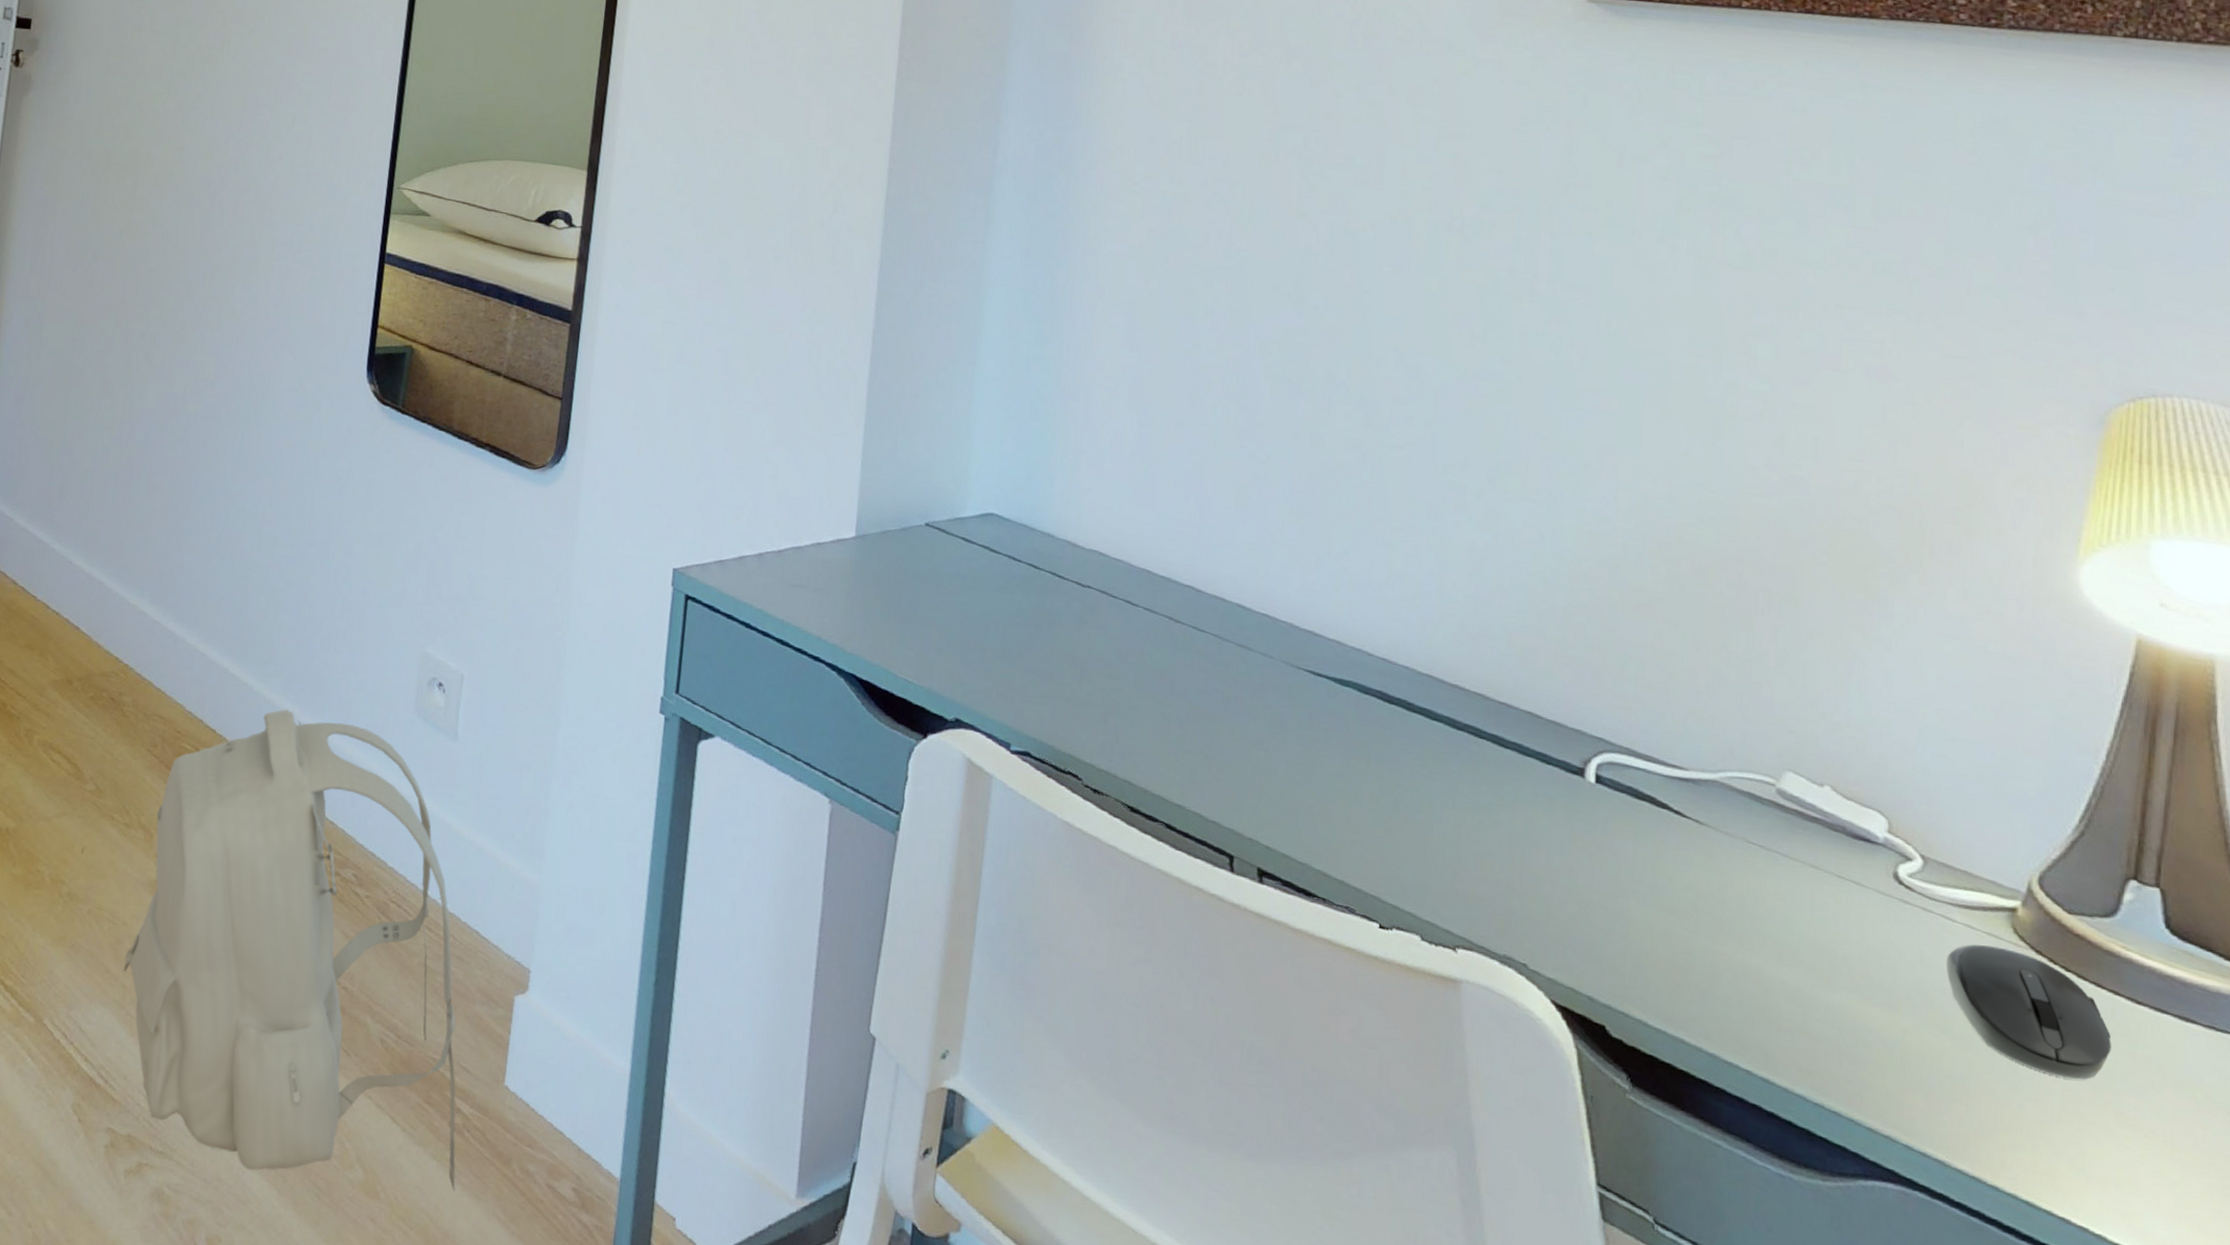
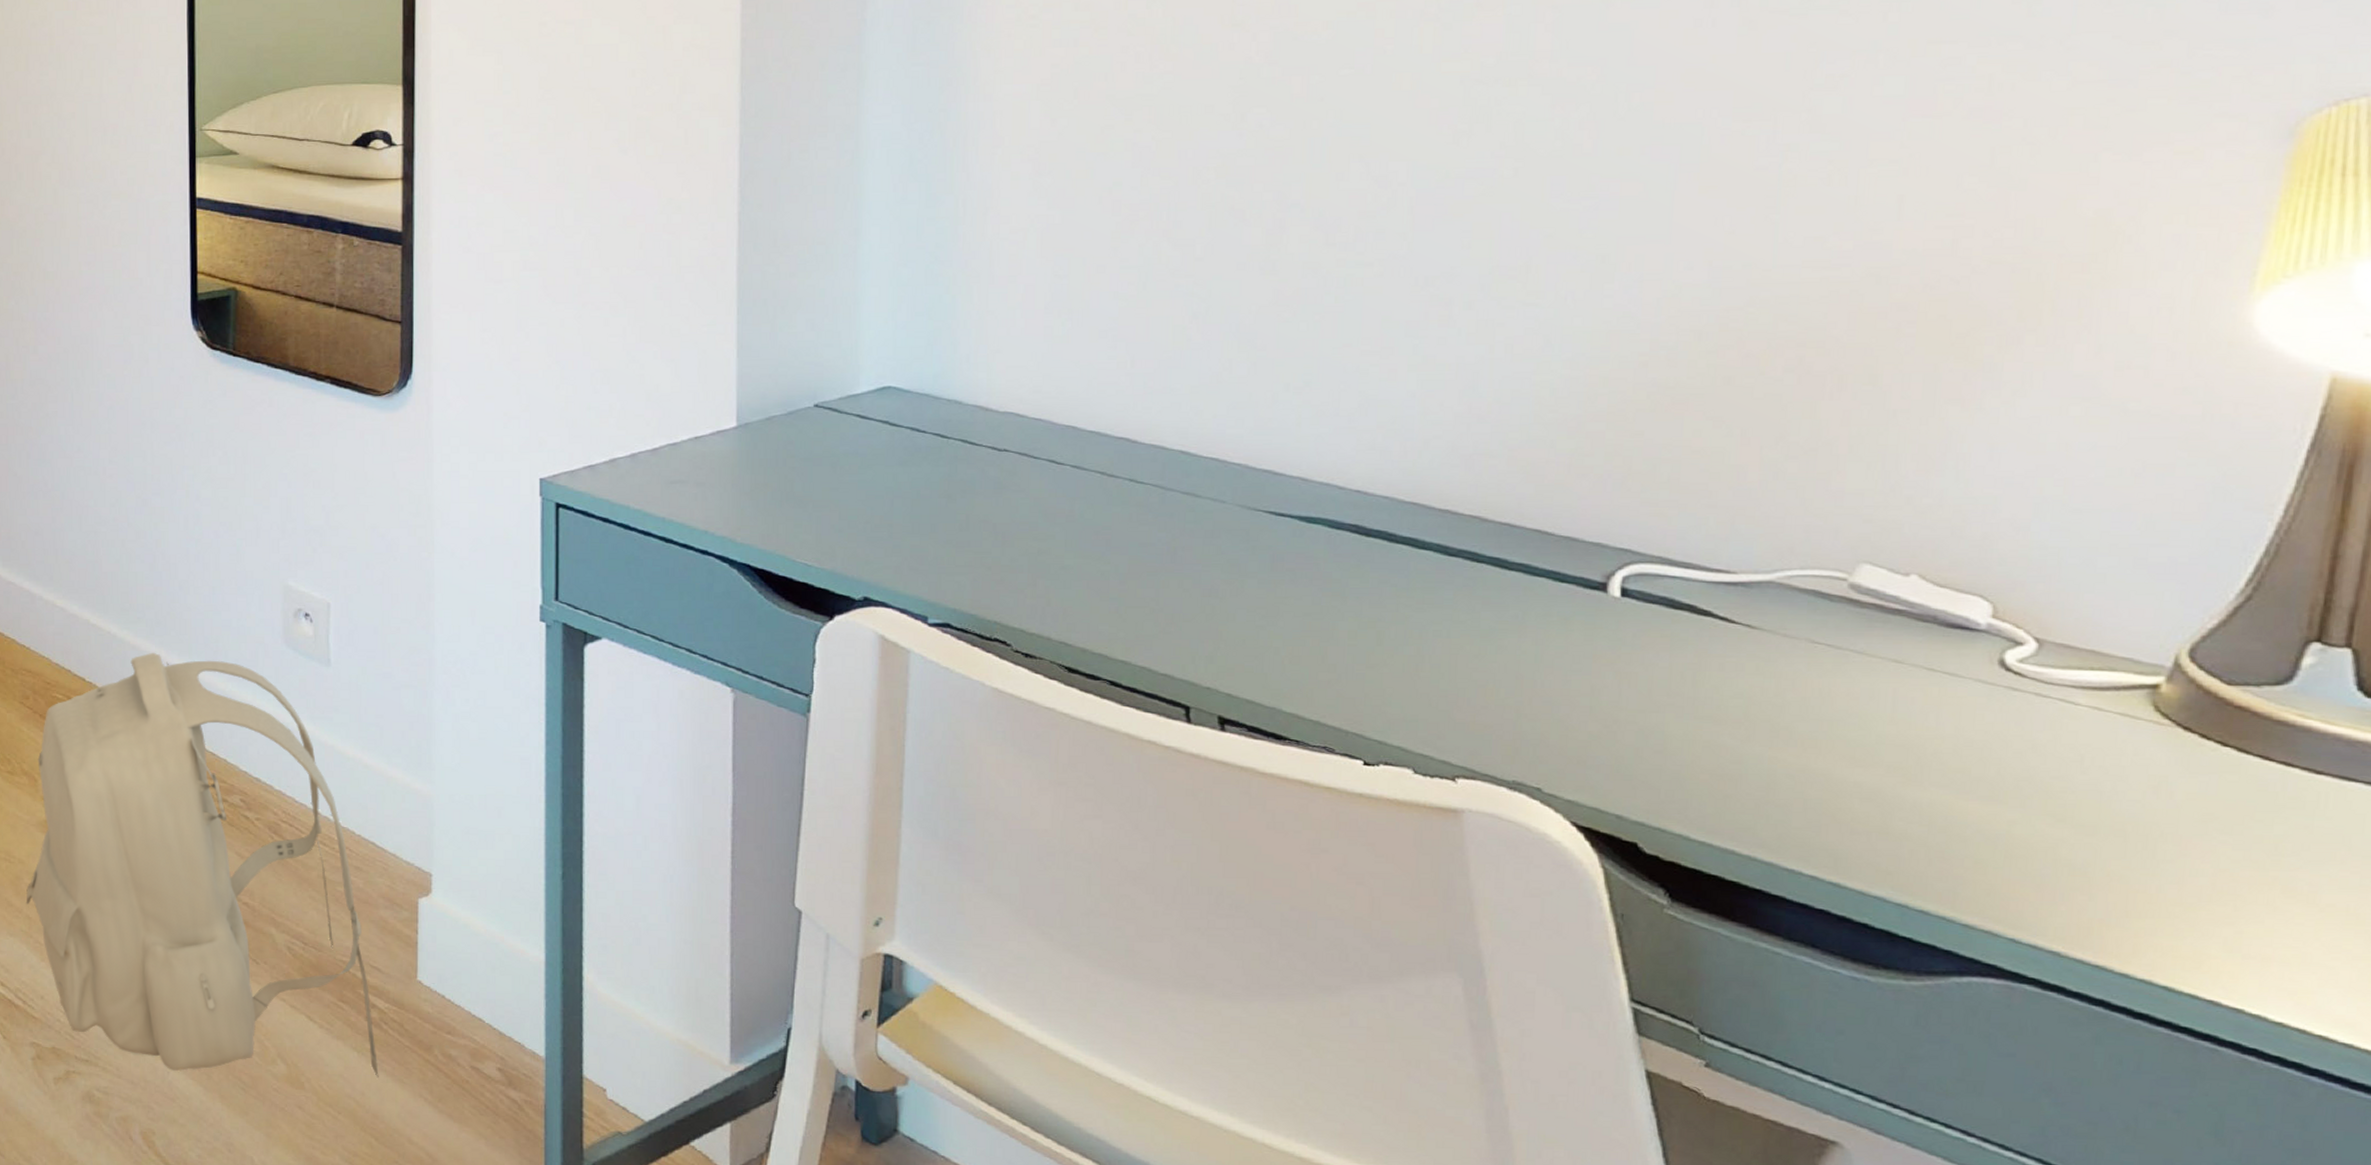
computer mouse: present [1946,944,2112,1080] -> none [2065,727,2281,859]

